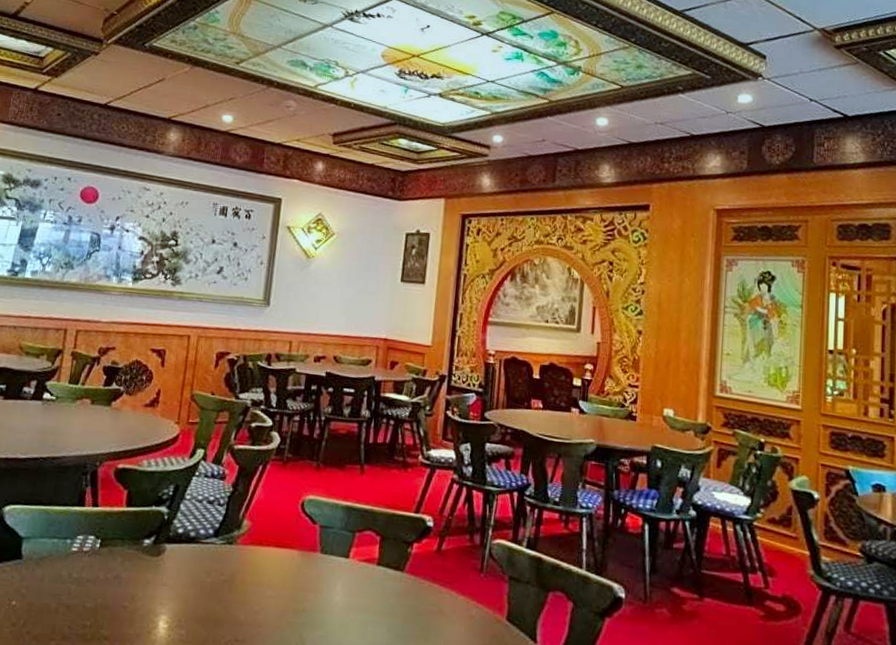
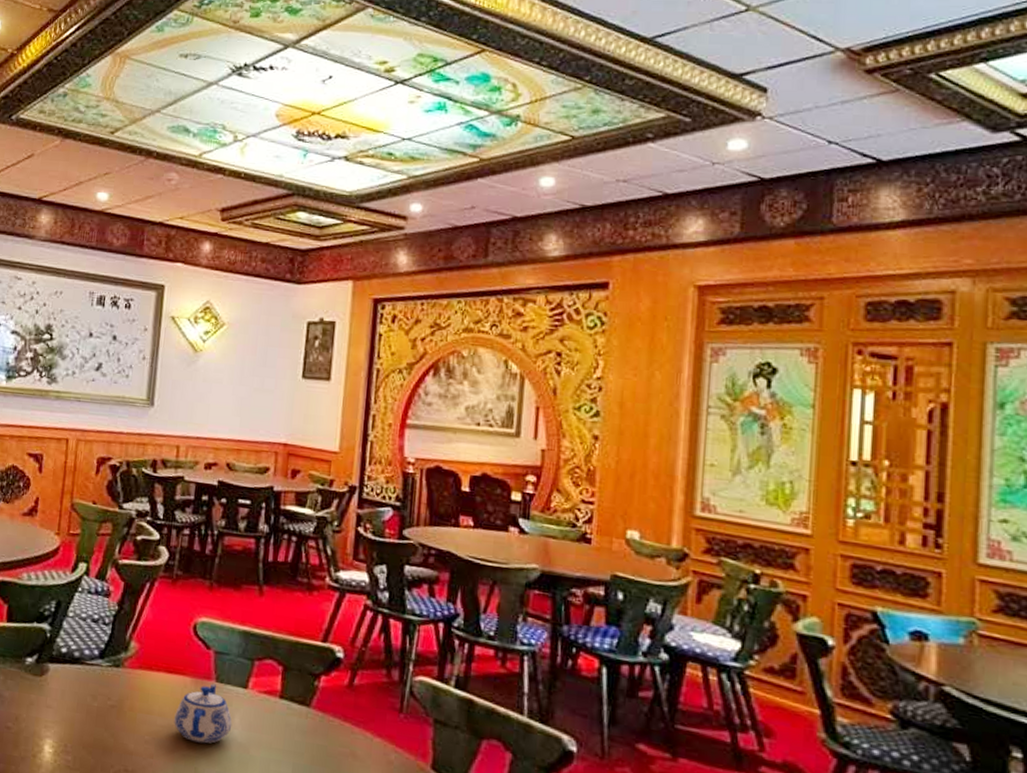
teapot: none [282,555,335,611] -> present [174,683,232,744]

